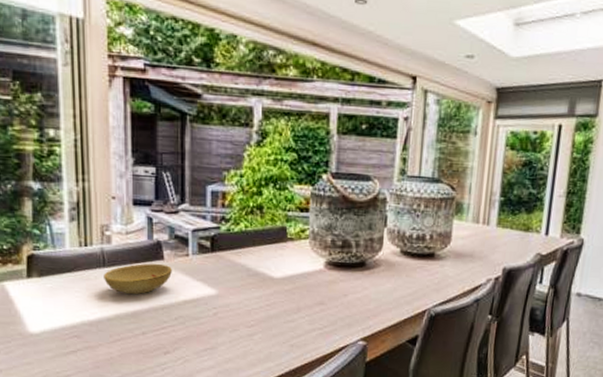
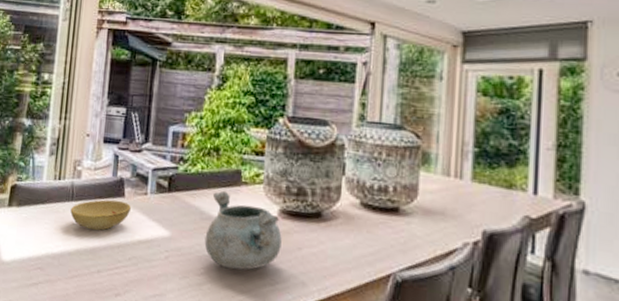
decorative bowl: none [253,247,329,319] -> present [204,190,282,270]

